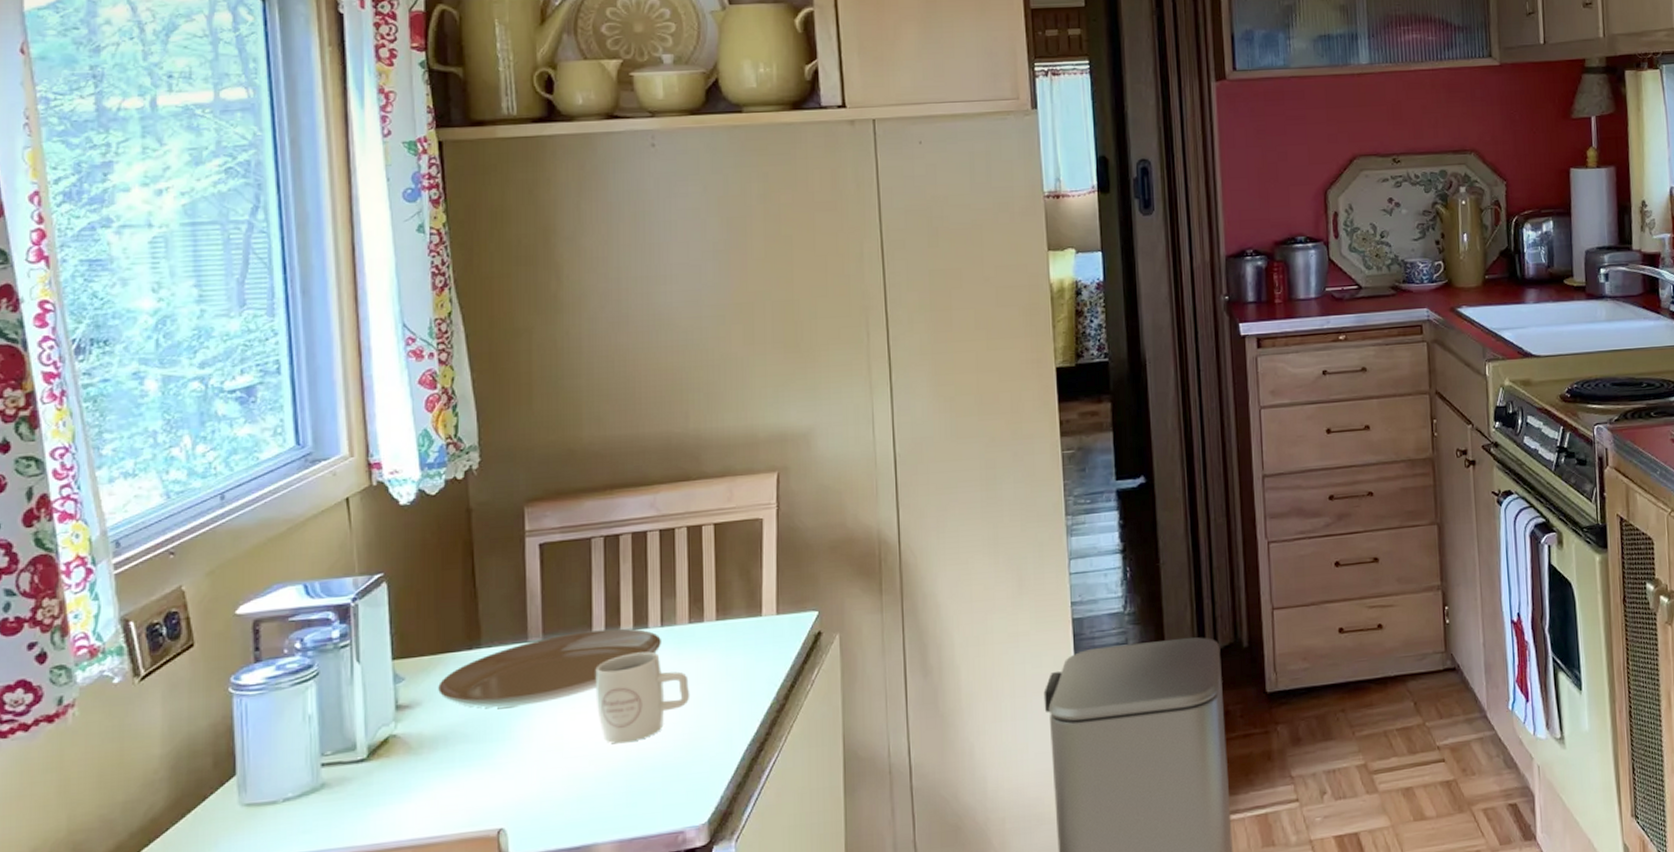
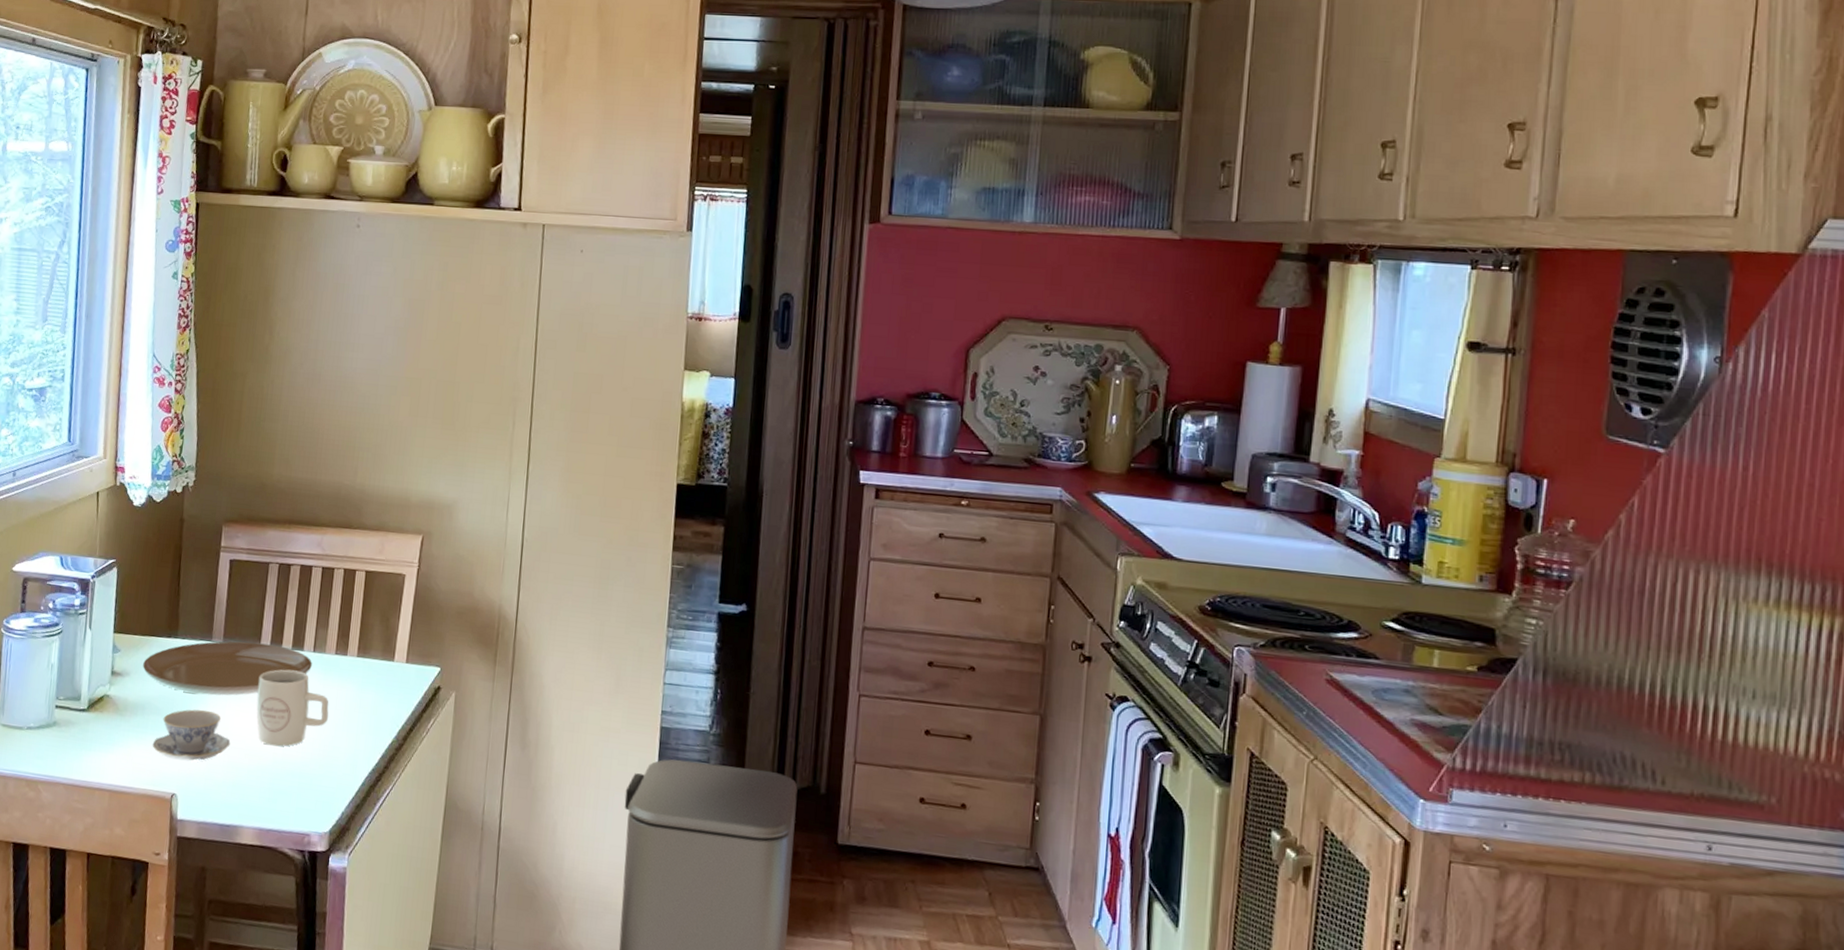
teacup: none [463,722,568,790] -> present [152,709,231,762]

